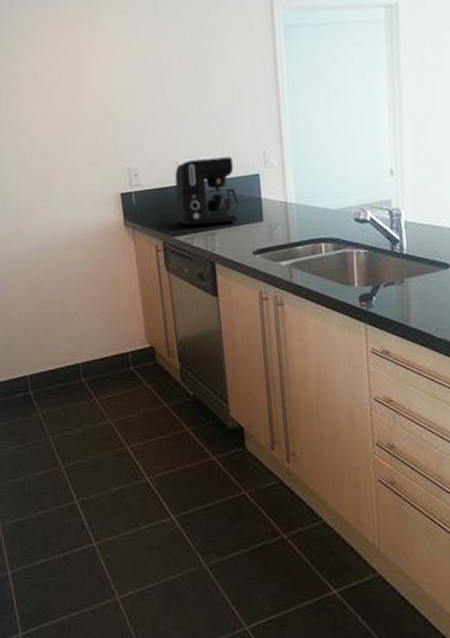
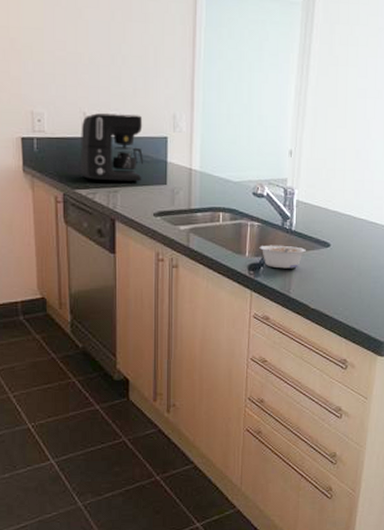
legume: none [368,271,422,297] -> present [259,245,306,269]

